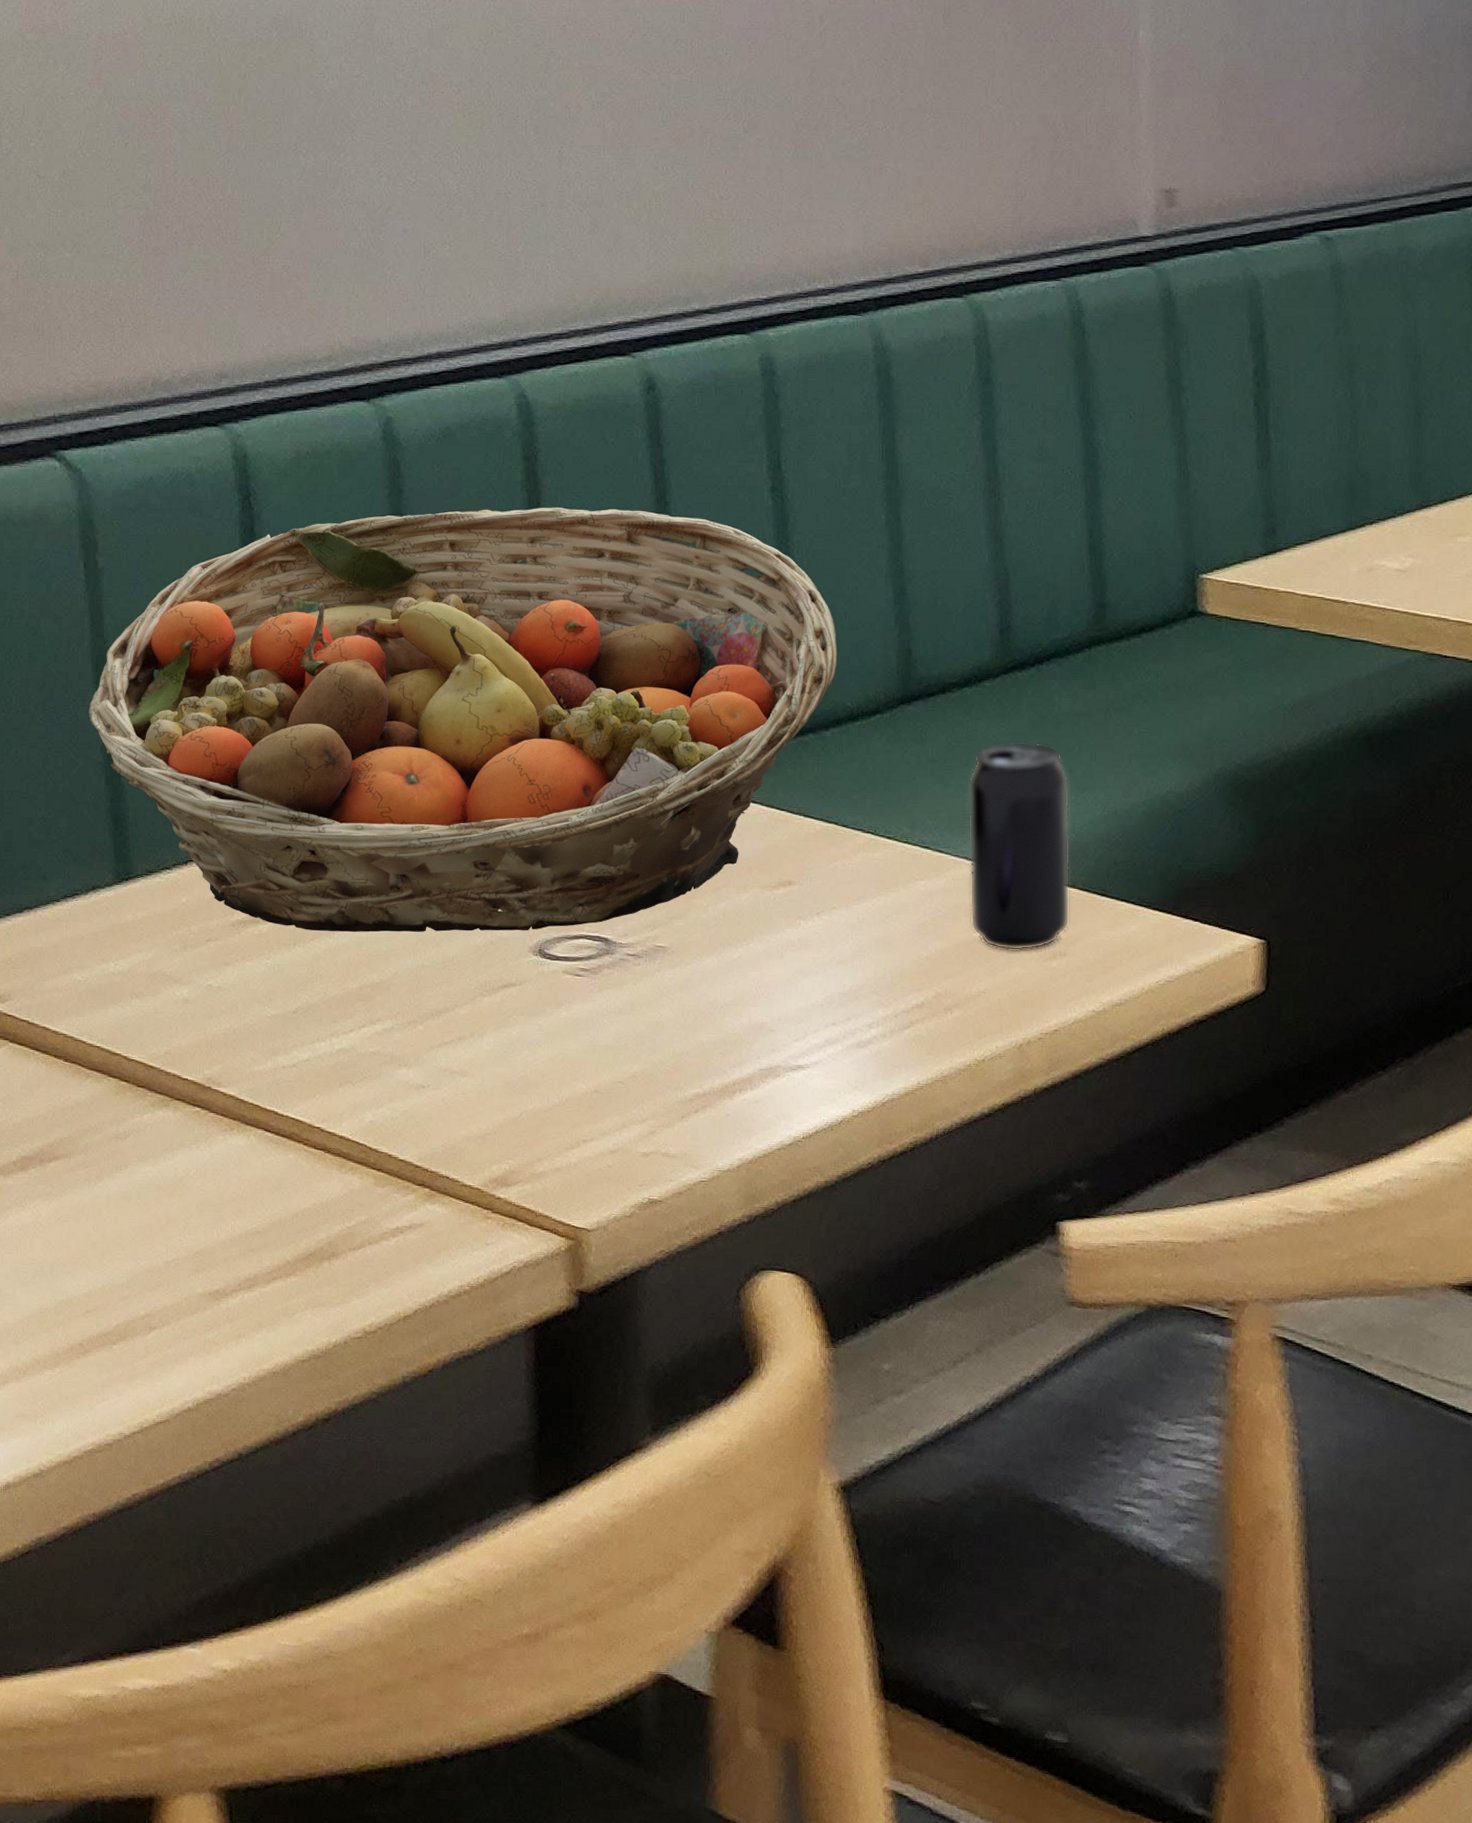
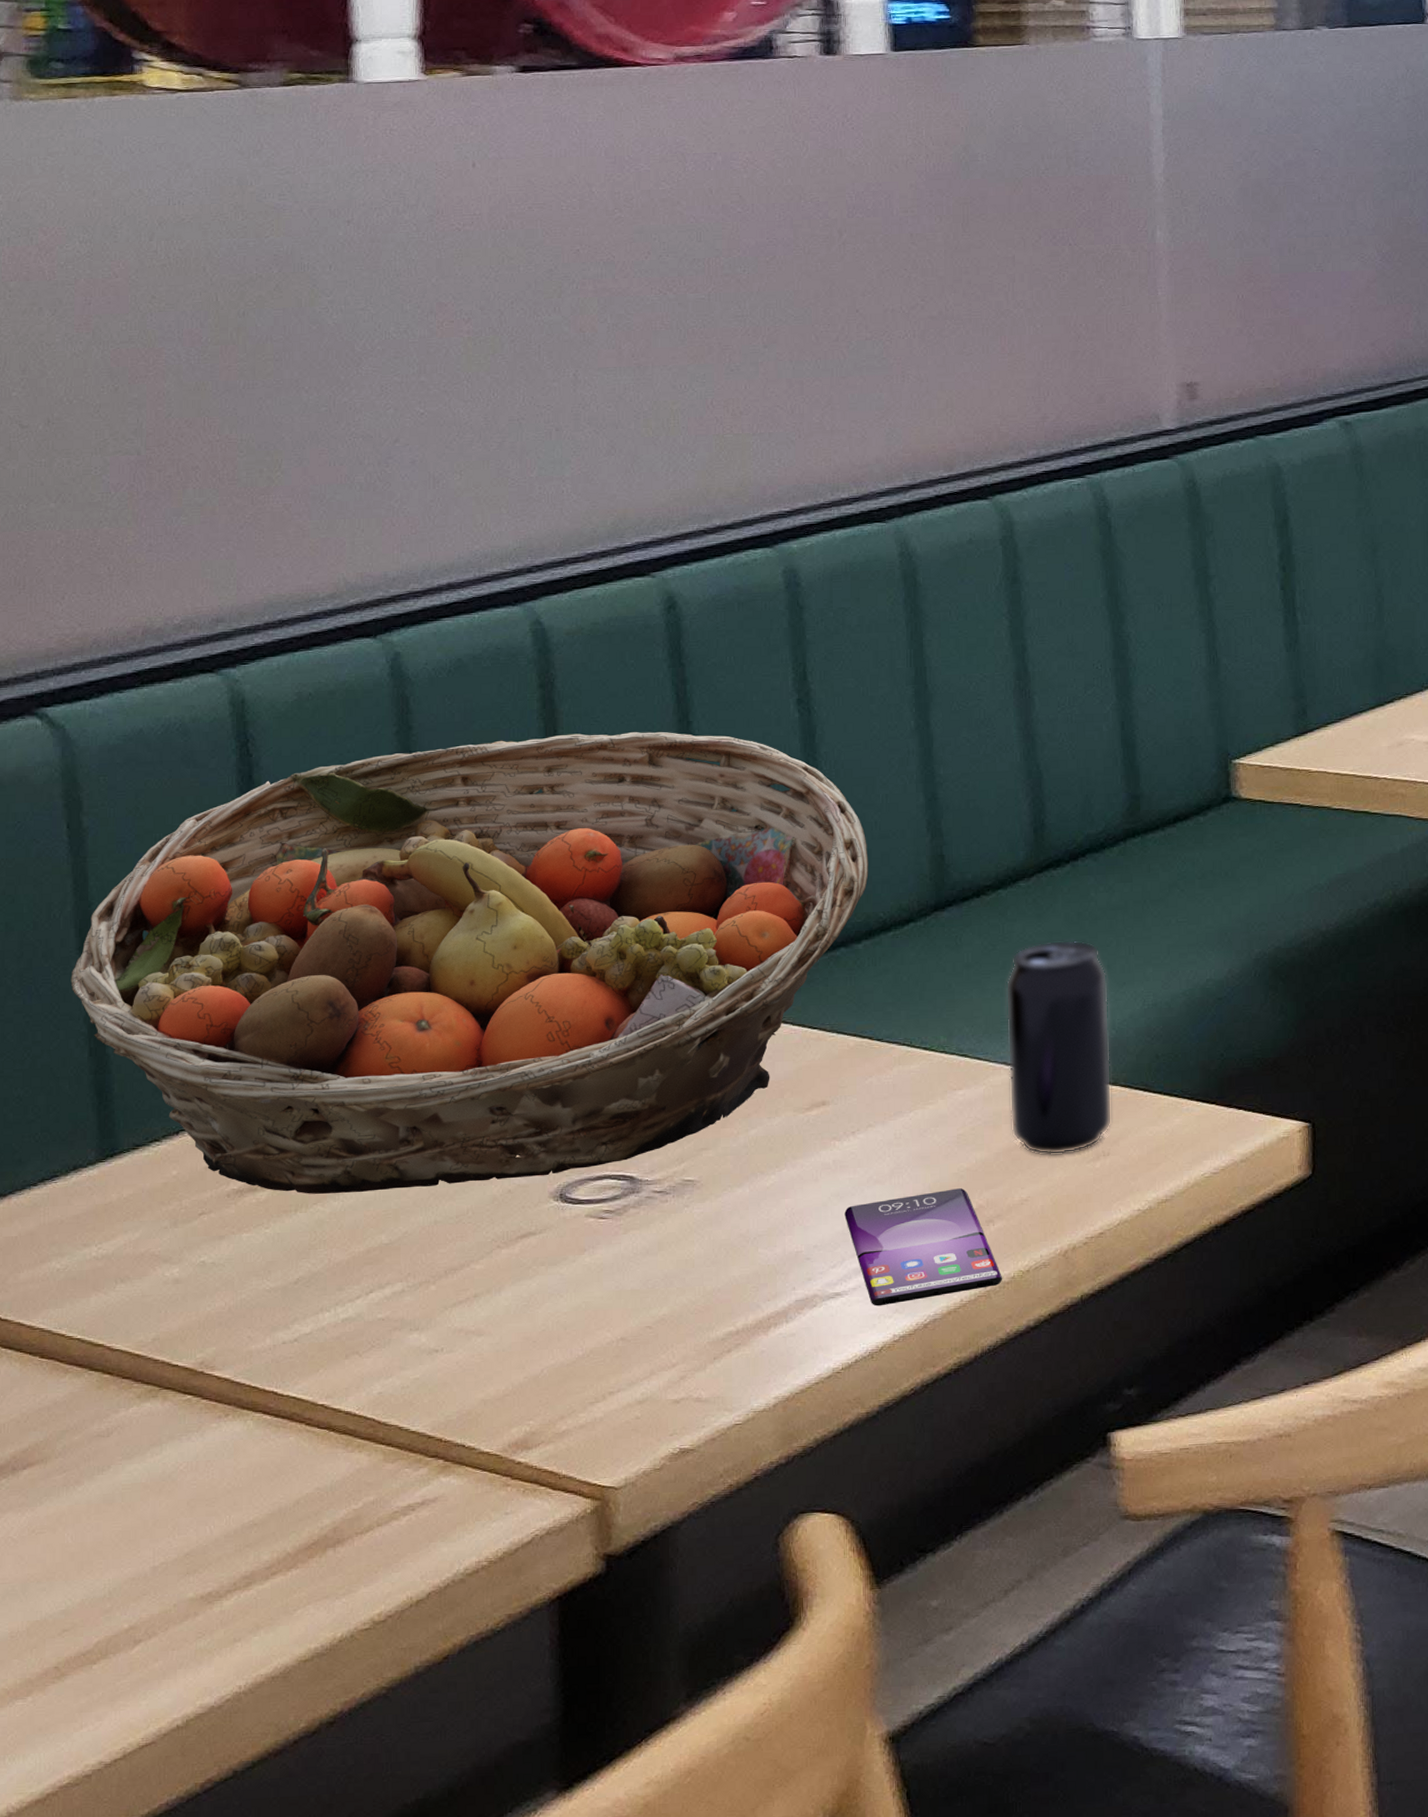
smartphone: none [808,975,959,1082] -> present [844,1188,1003,1306]

